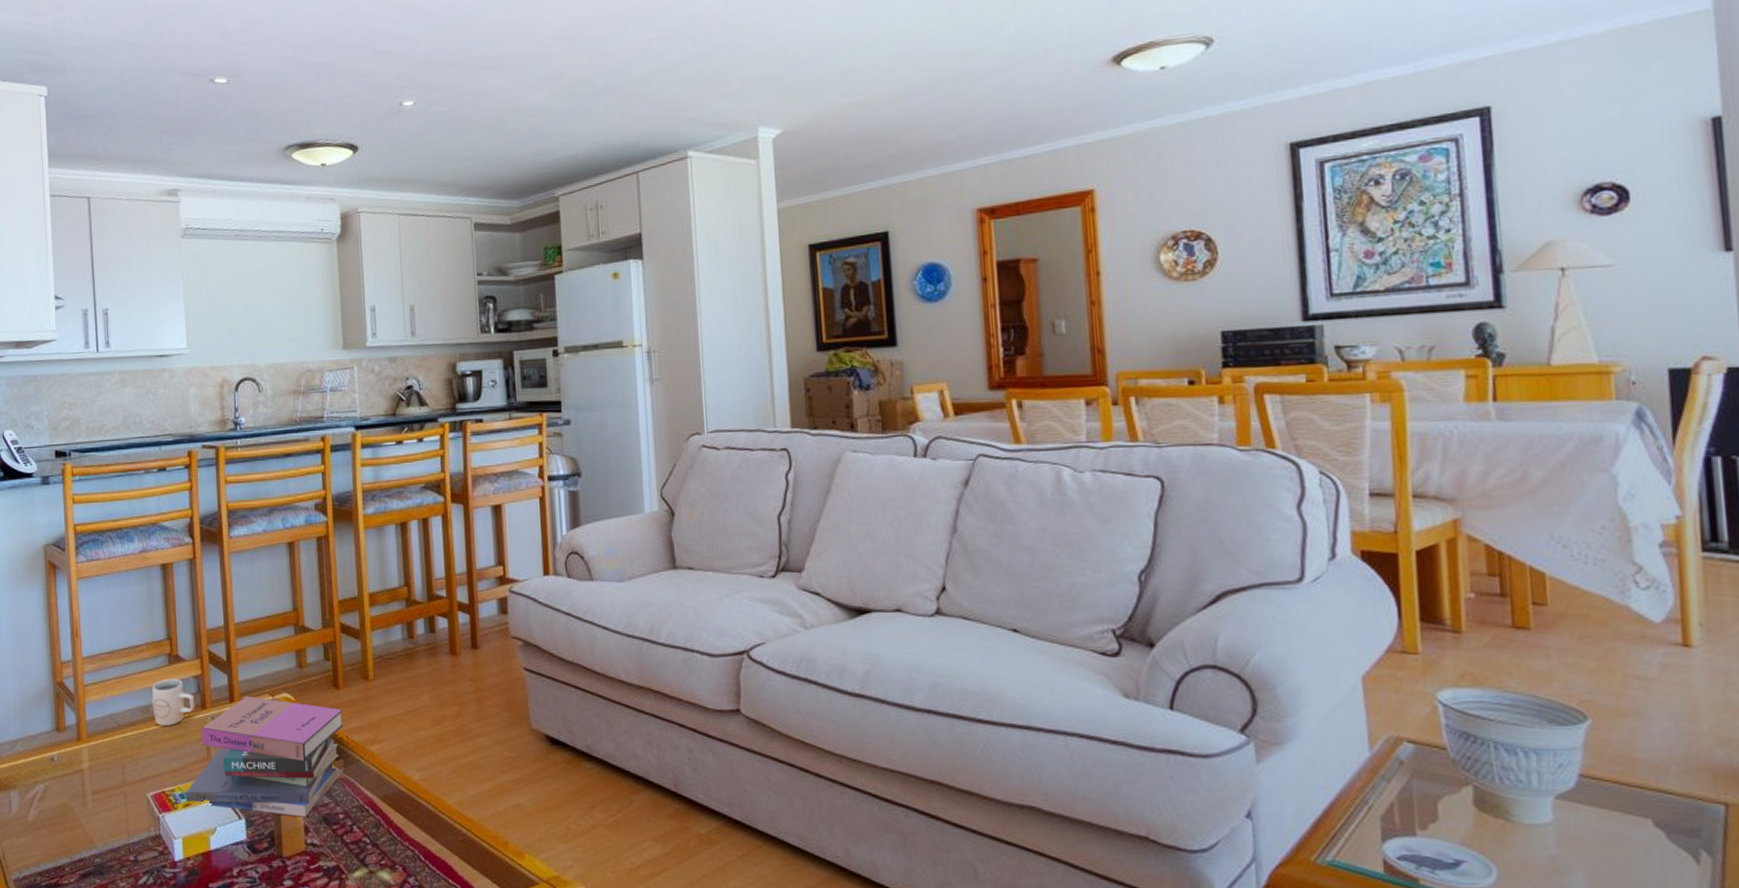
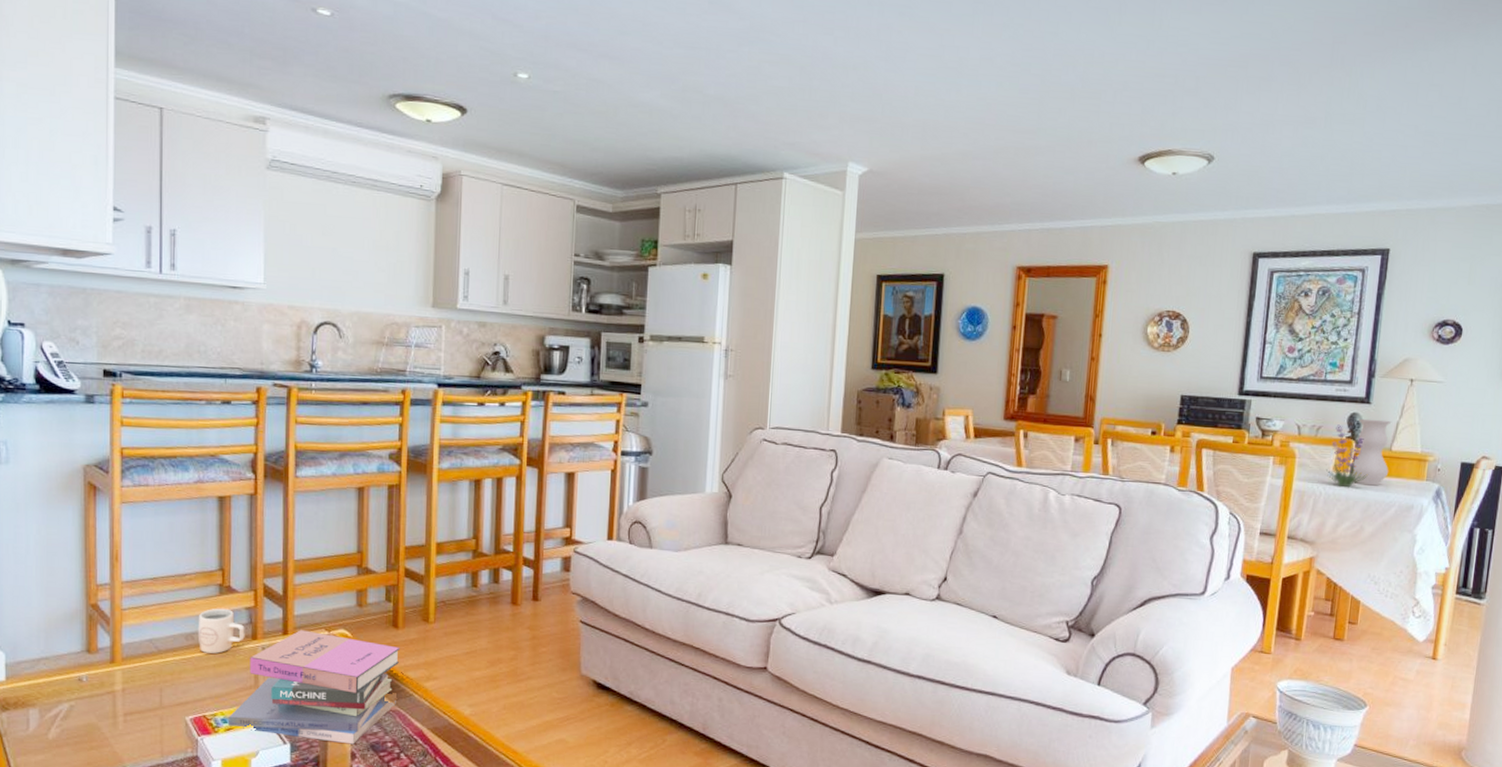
plant: none [1452,340,1522,423] -> present [1325,424,1369,488]
vase: none [1490,326,1553,416] -> present [1352,418,1392,486]

